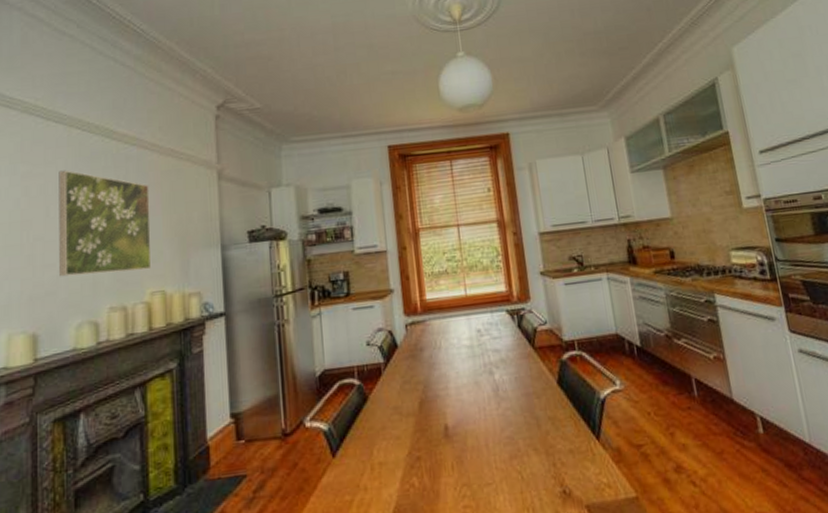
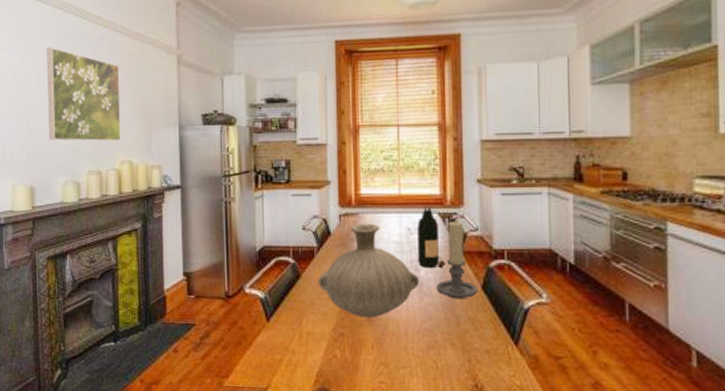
vase: none [387,329,496,435] -> present [318,223,420,318]
bottle: none [487,304,520,371] -> present [417,206,446,269]
candle holder: none [512,316,555,400] -> present [436,221,478,300]

